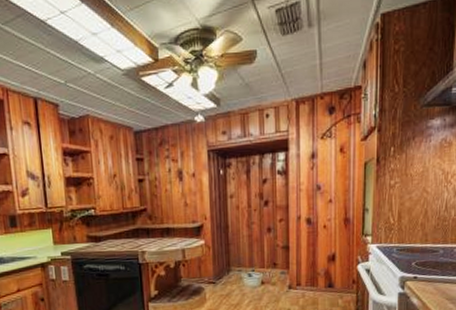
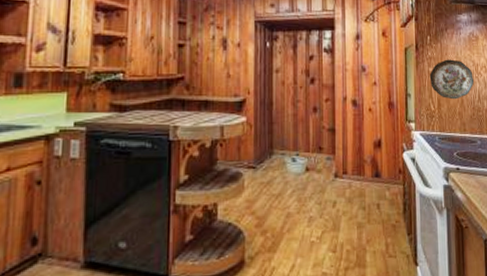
decorative plate: none [390,169,442,211] -> present [429,59,474,100]

